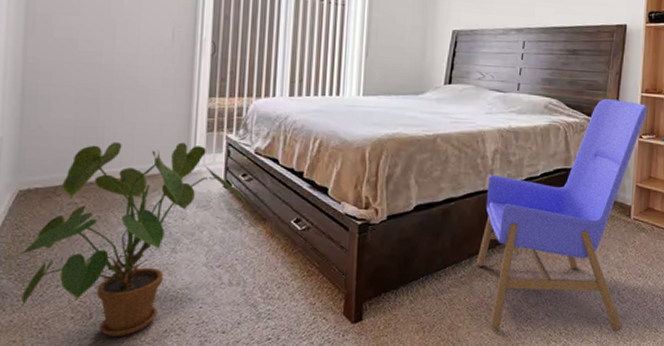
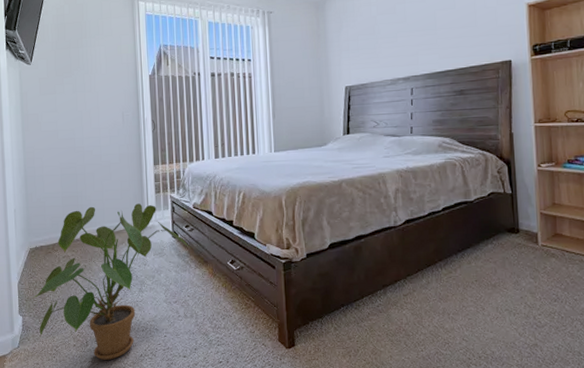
armchair: present [476,99,648,332] -> none [390,132,544,355]

